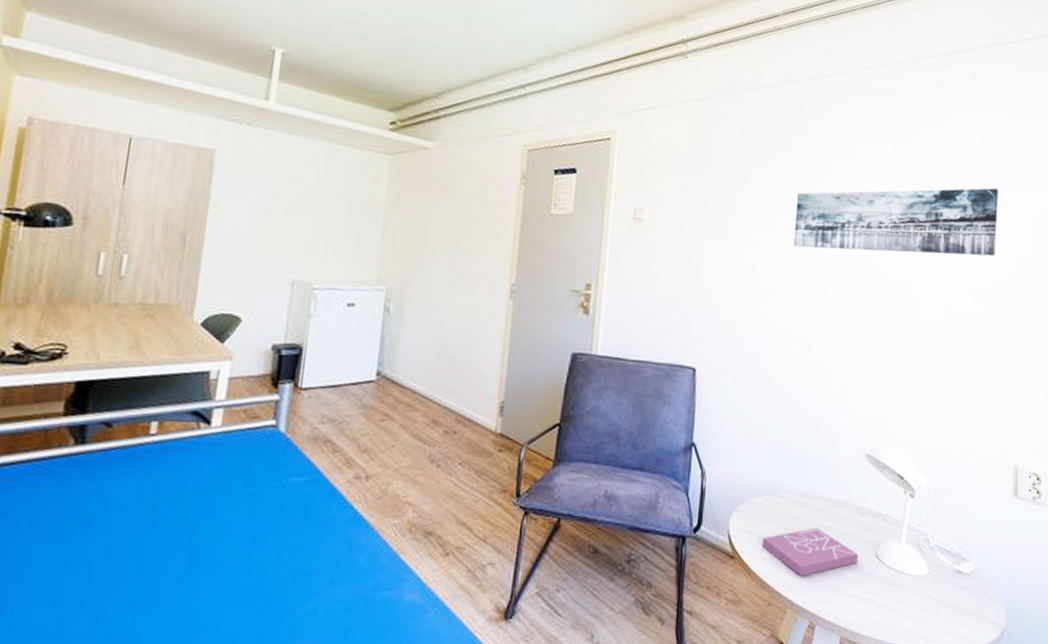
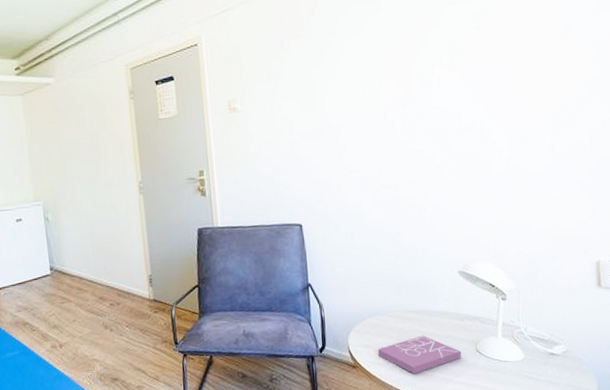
wall art: present [793,188,998,257] -> none [370,17,564,107]

